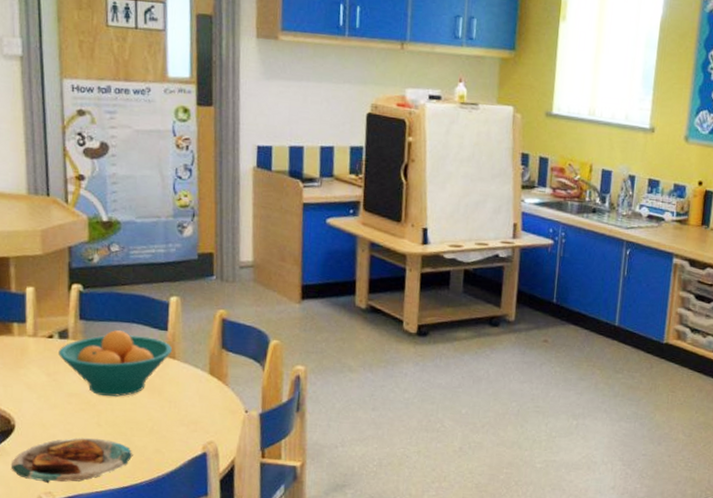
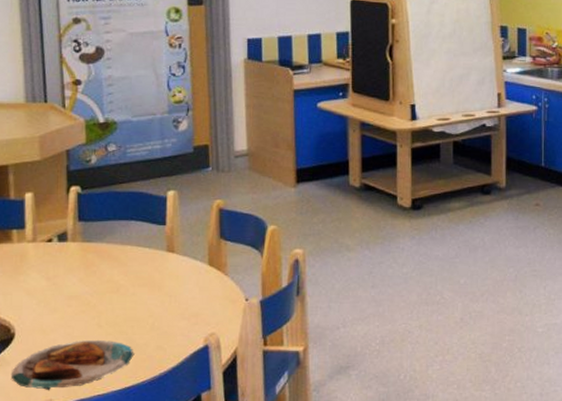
fruit bowl: present [58,330,173,397] -> none [58,229,172,296]

